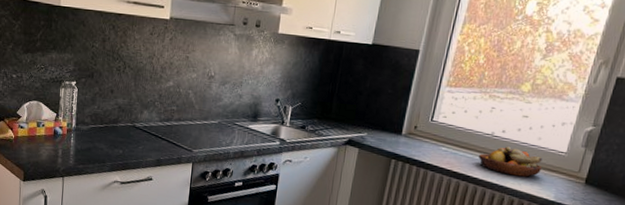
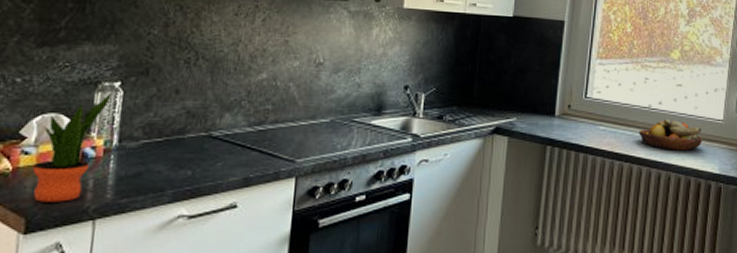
potted plant: none [26,88,71,163] -> present [32,92,113,202]

